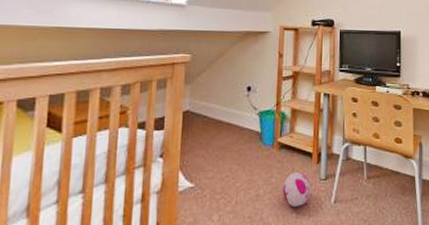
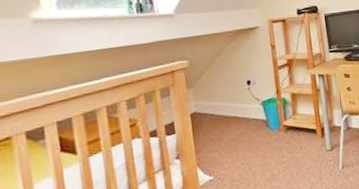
plush toy: present [283,172,311,208] -> none [294,148,320,179]

